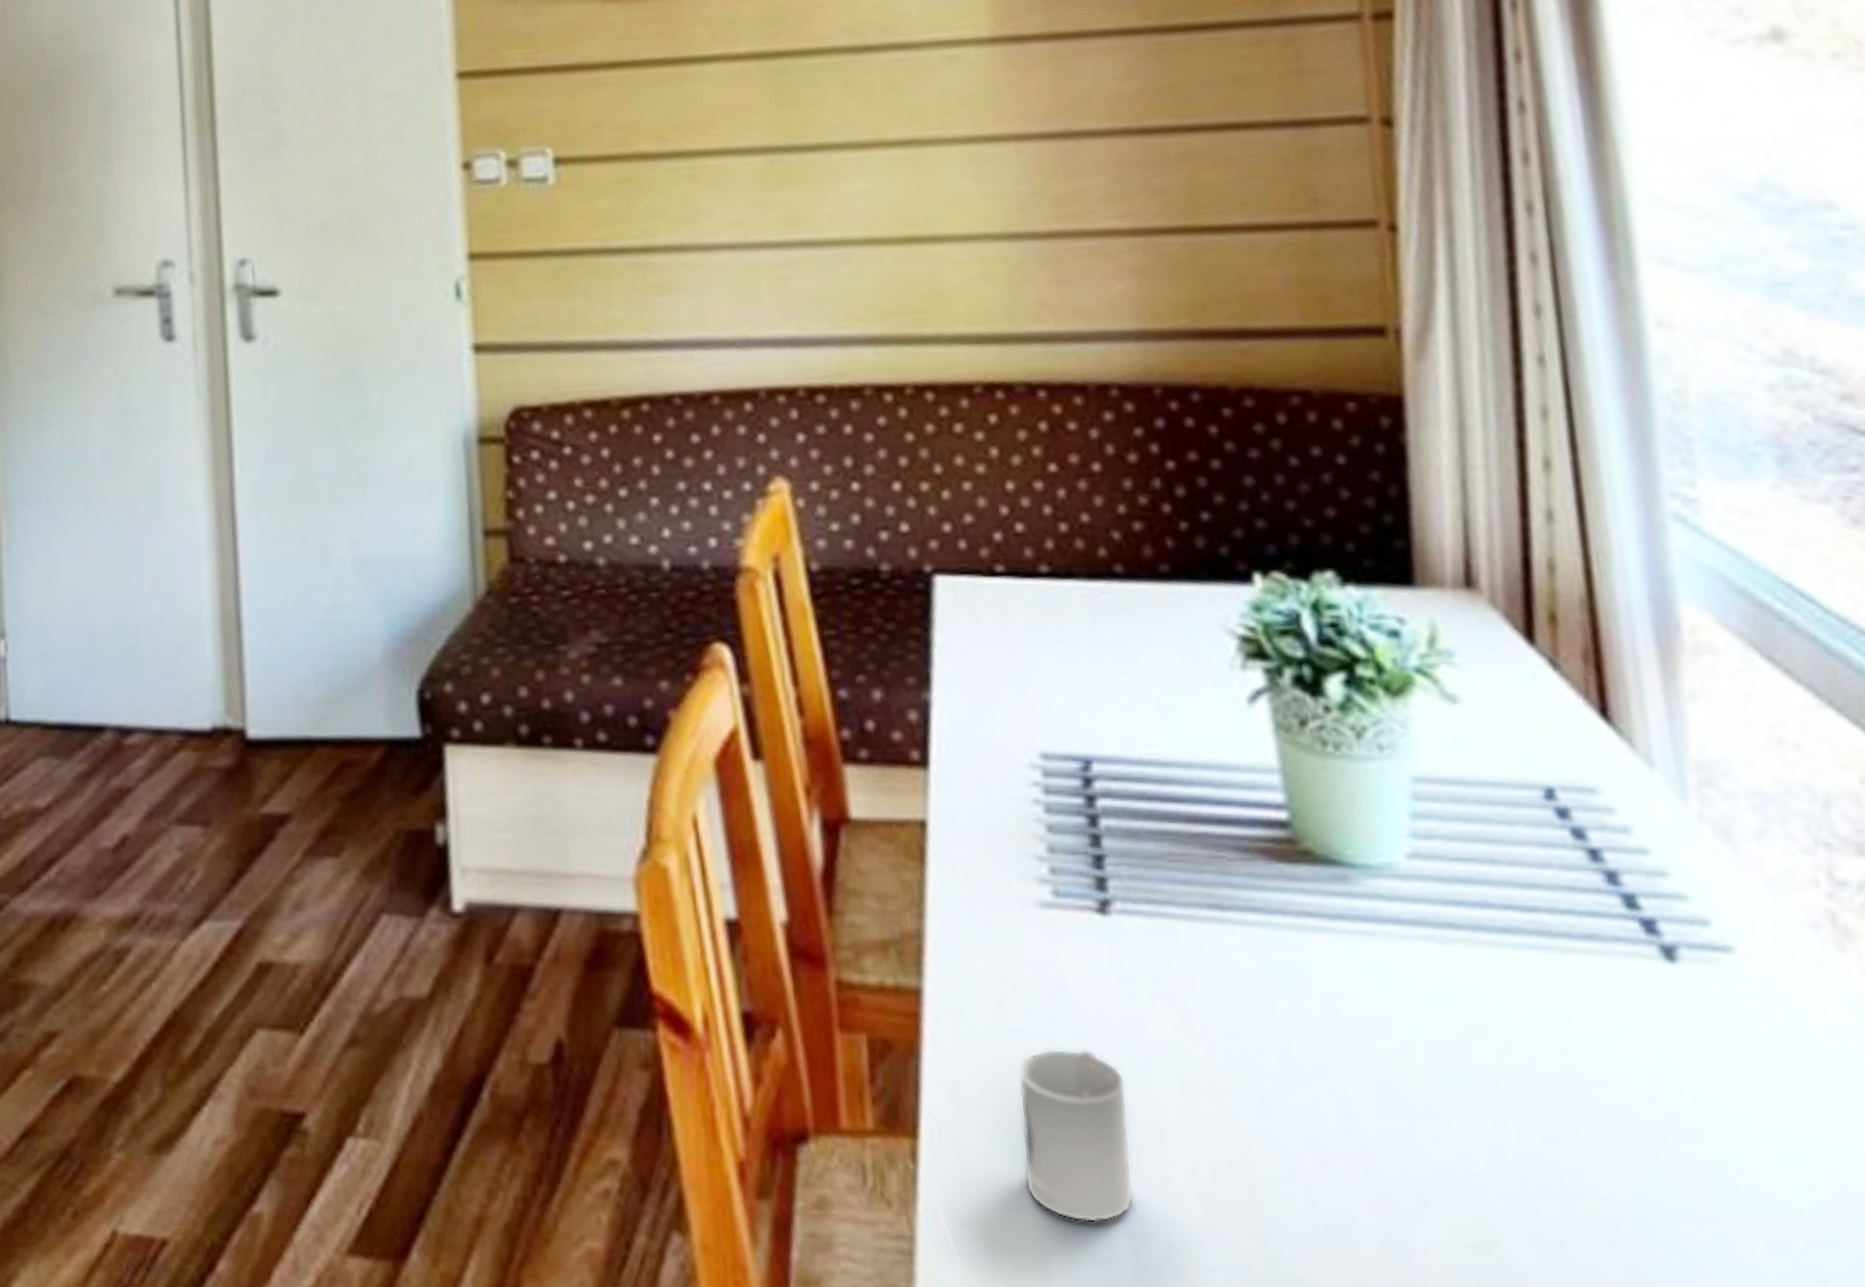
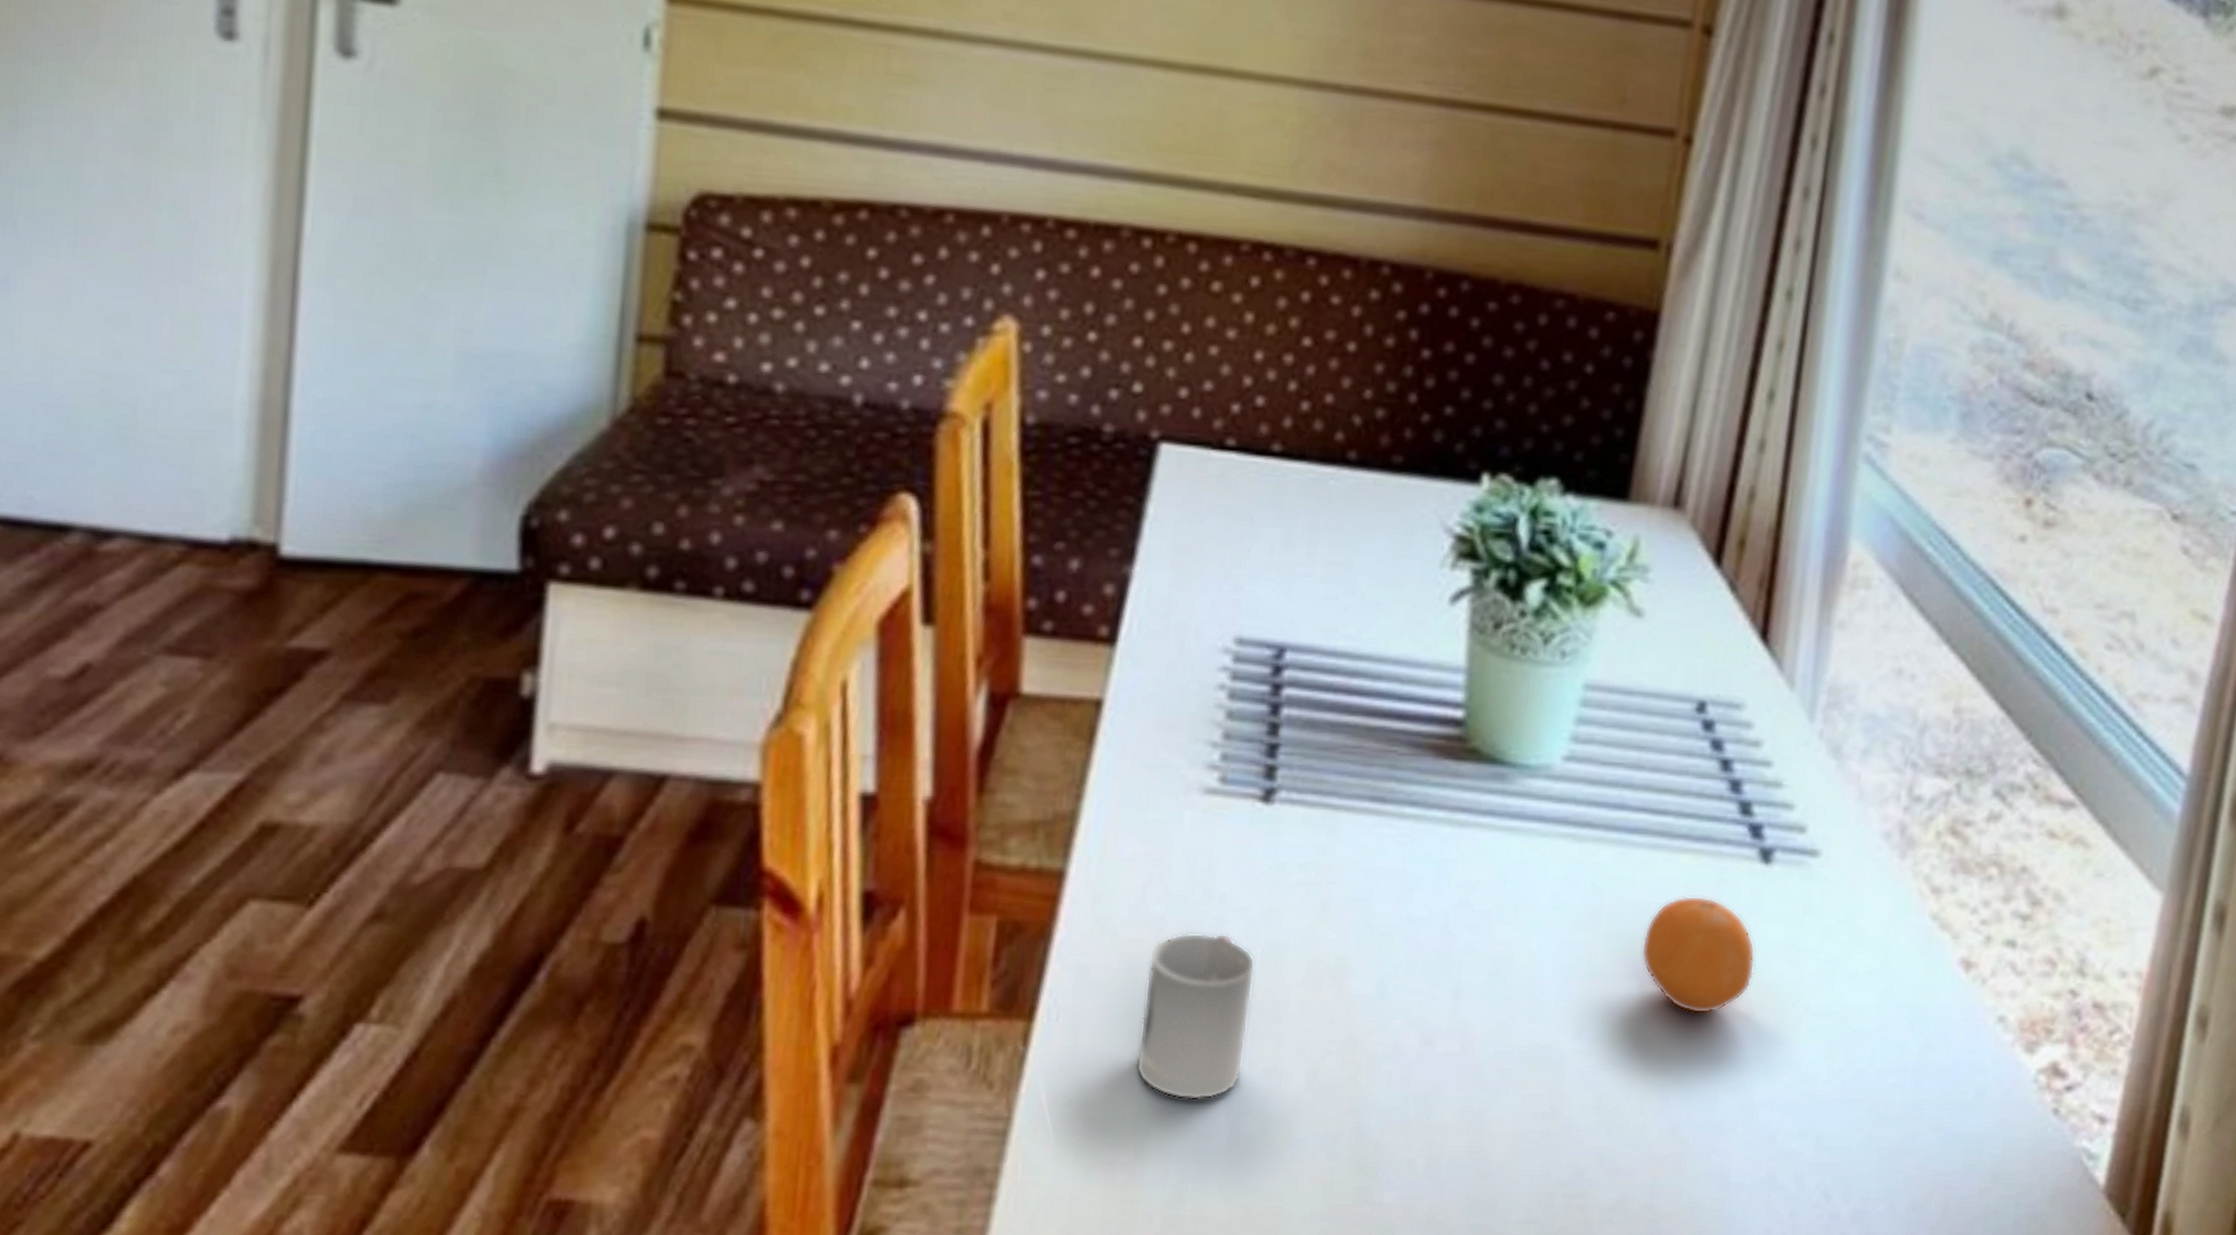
fruit: none [1544,1000,1689,1135] -> present [1641,895,1756,1014]

